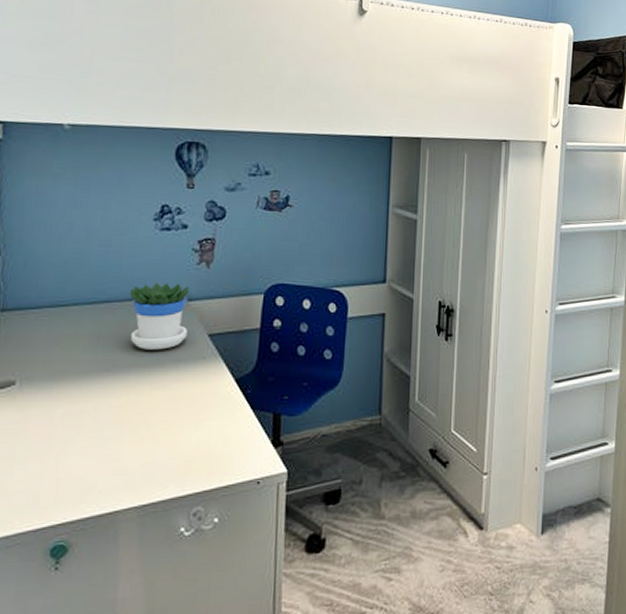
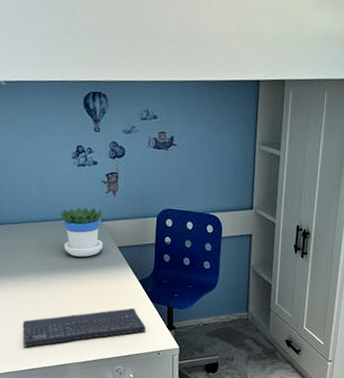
keyboard: none [50,418,242,490] -> present [23,307,146,347]

